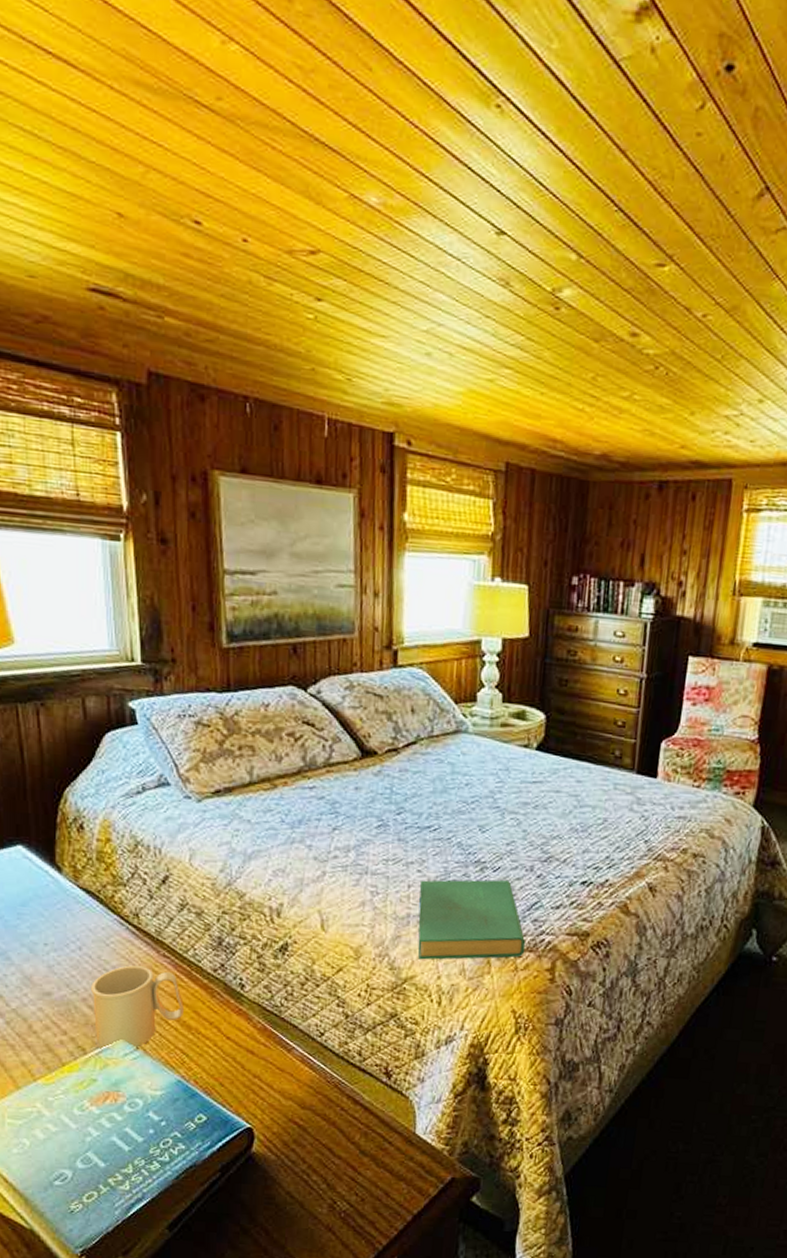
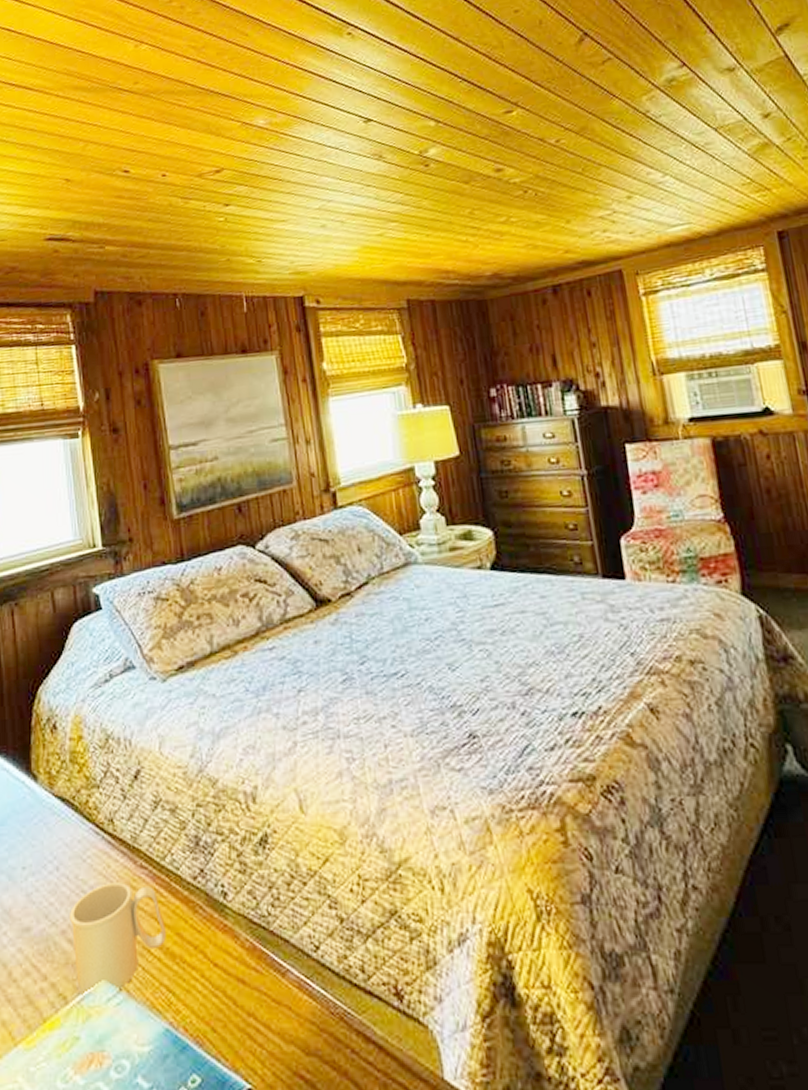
book: present [417,879,525,960] -> none [396,723,526,836]

